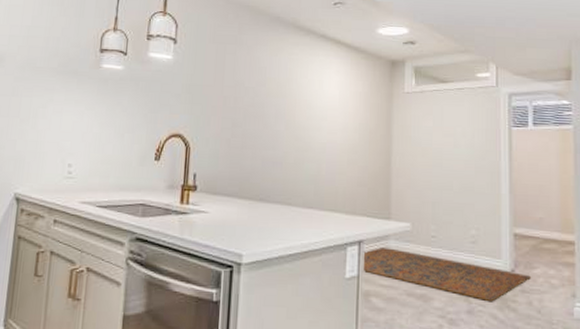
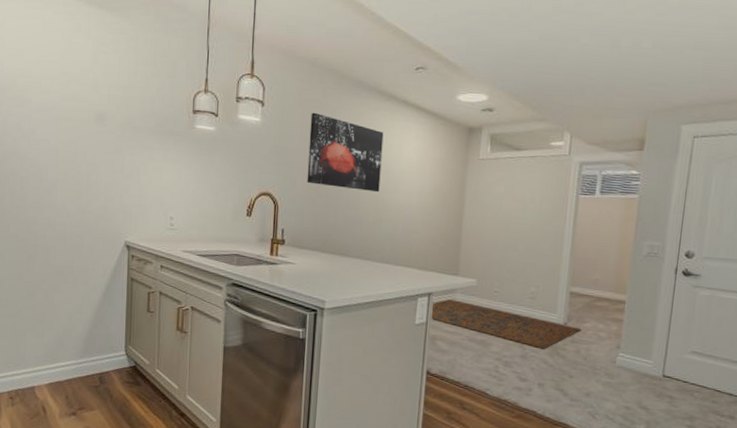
wall art: none [221,48,303,131] -> present [307,112,384,193]

